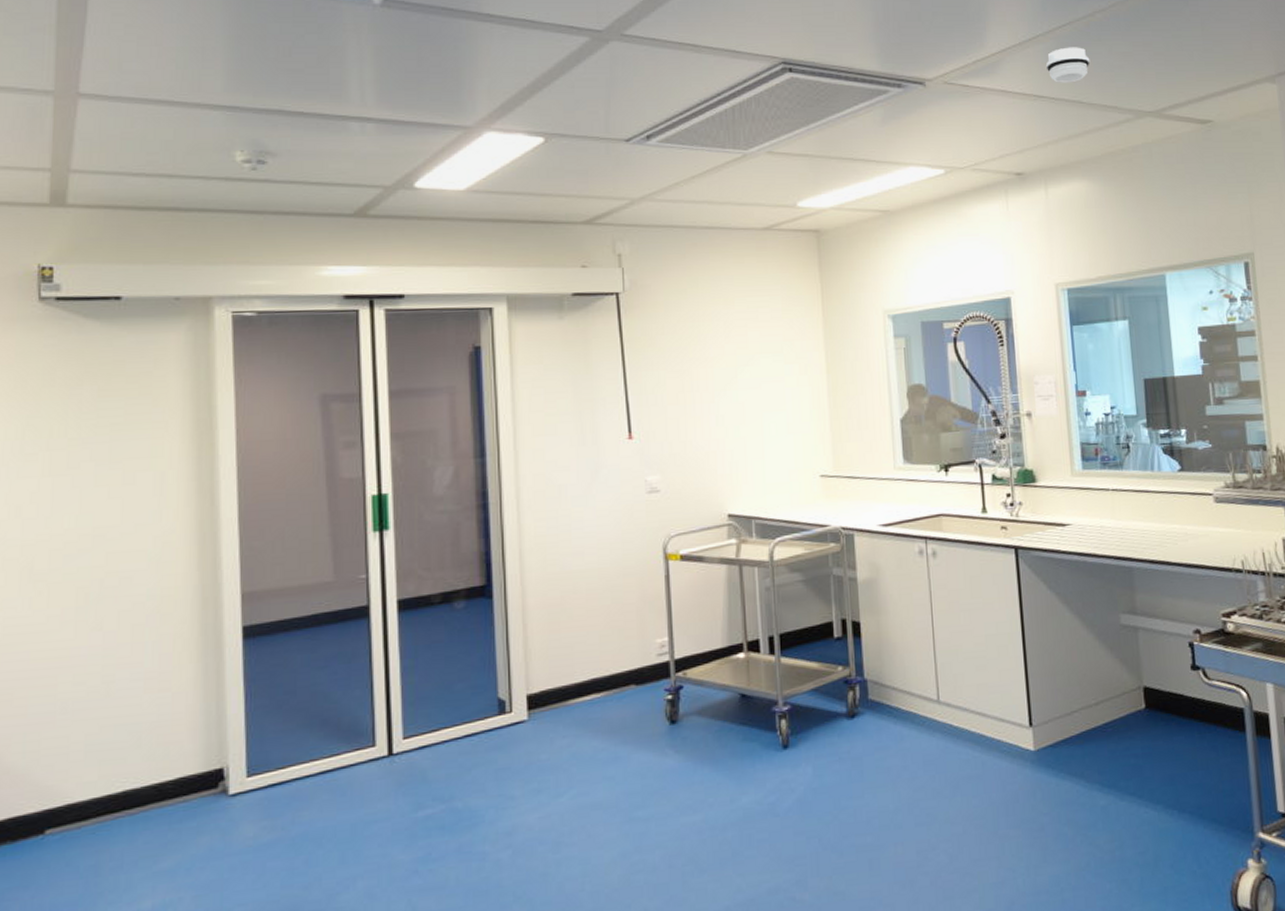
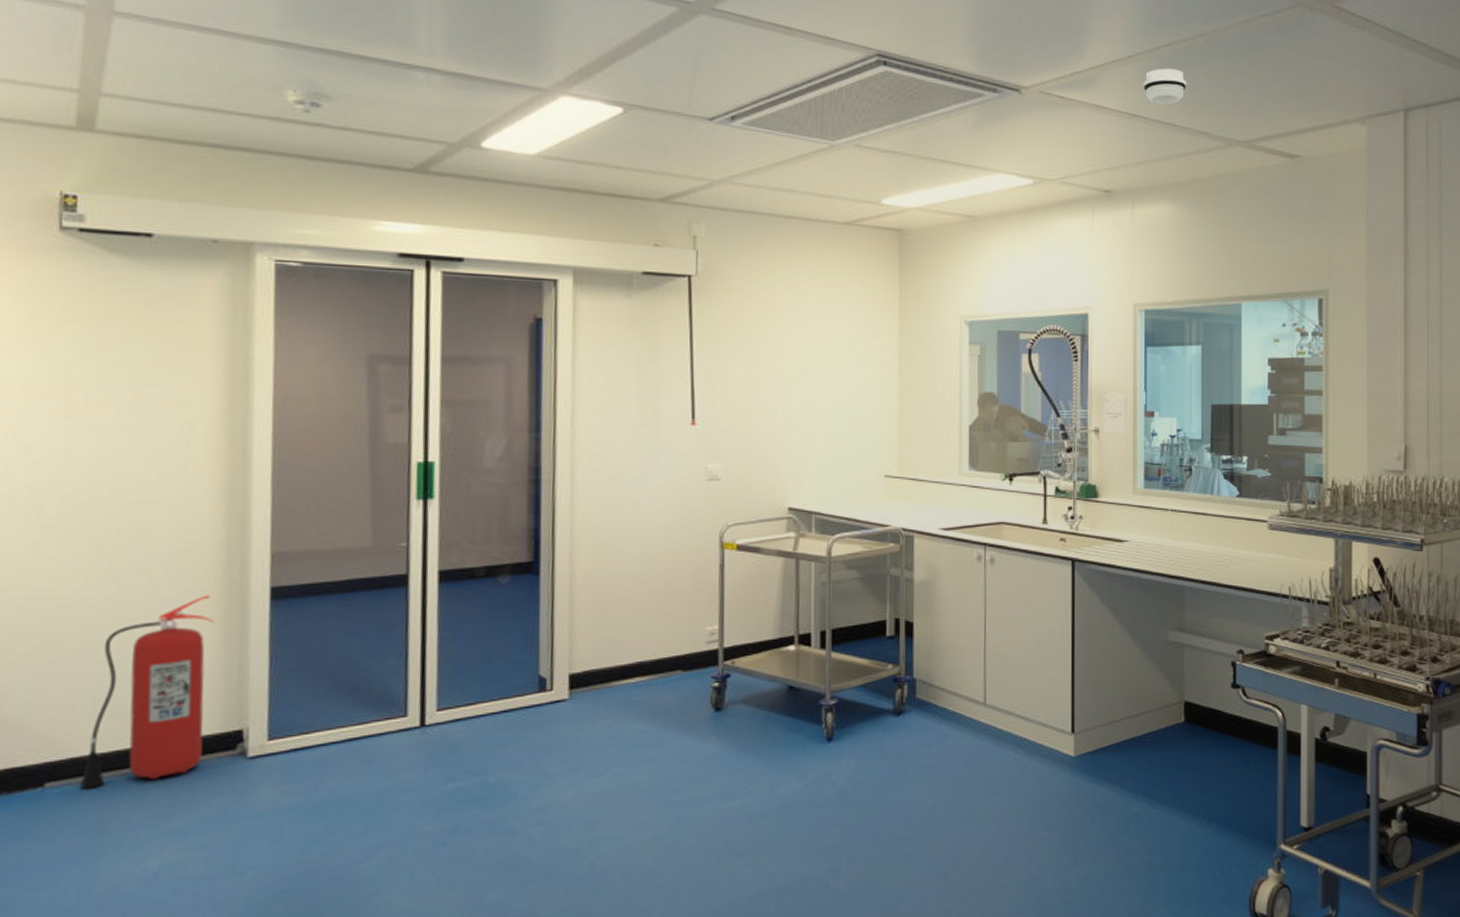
fire extinguisher: none [77,638,193,834] -> present [80,595,215,789]

